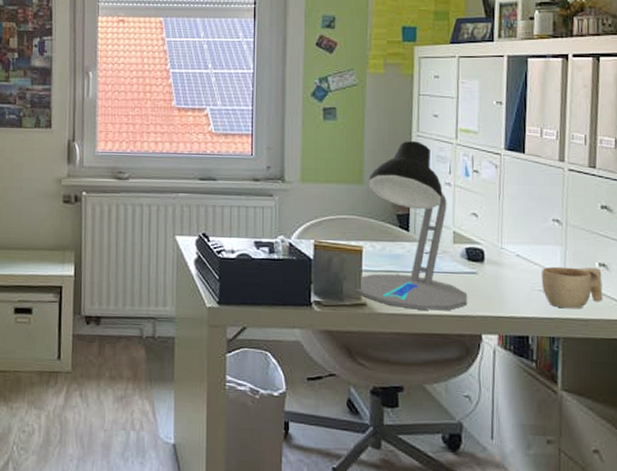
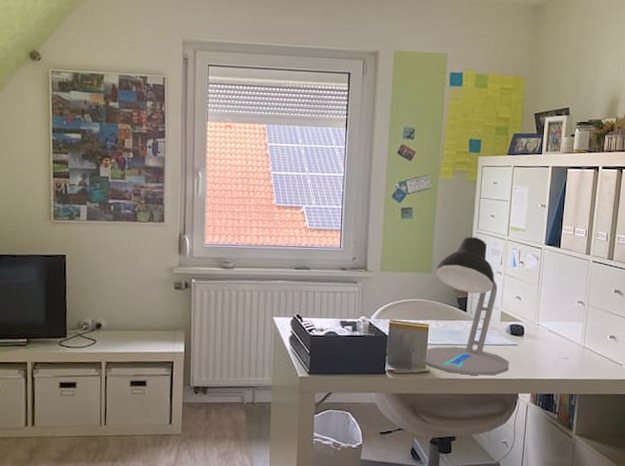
cup: present [541,266,603,309] -> none [566,339,612,372]

